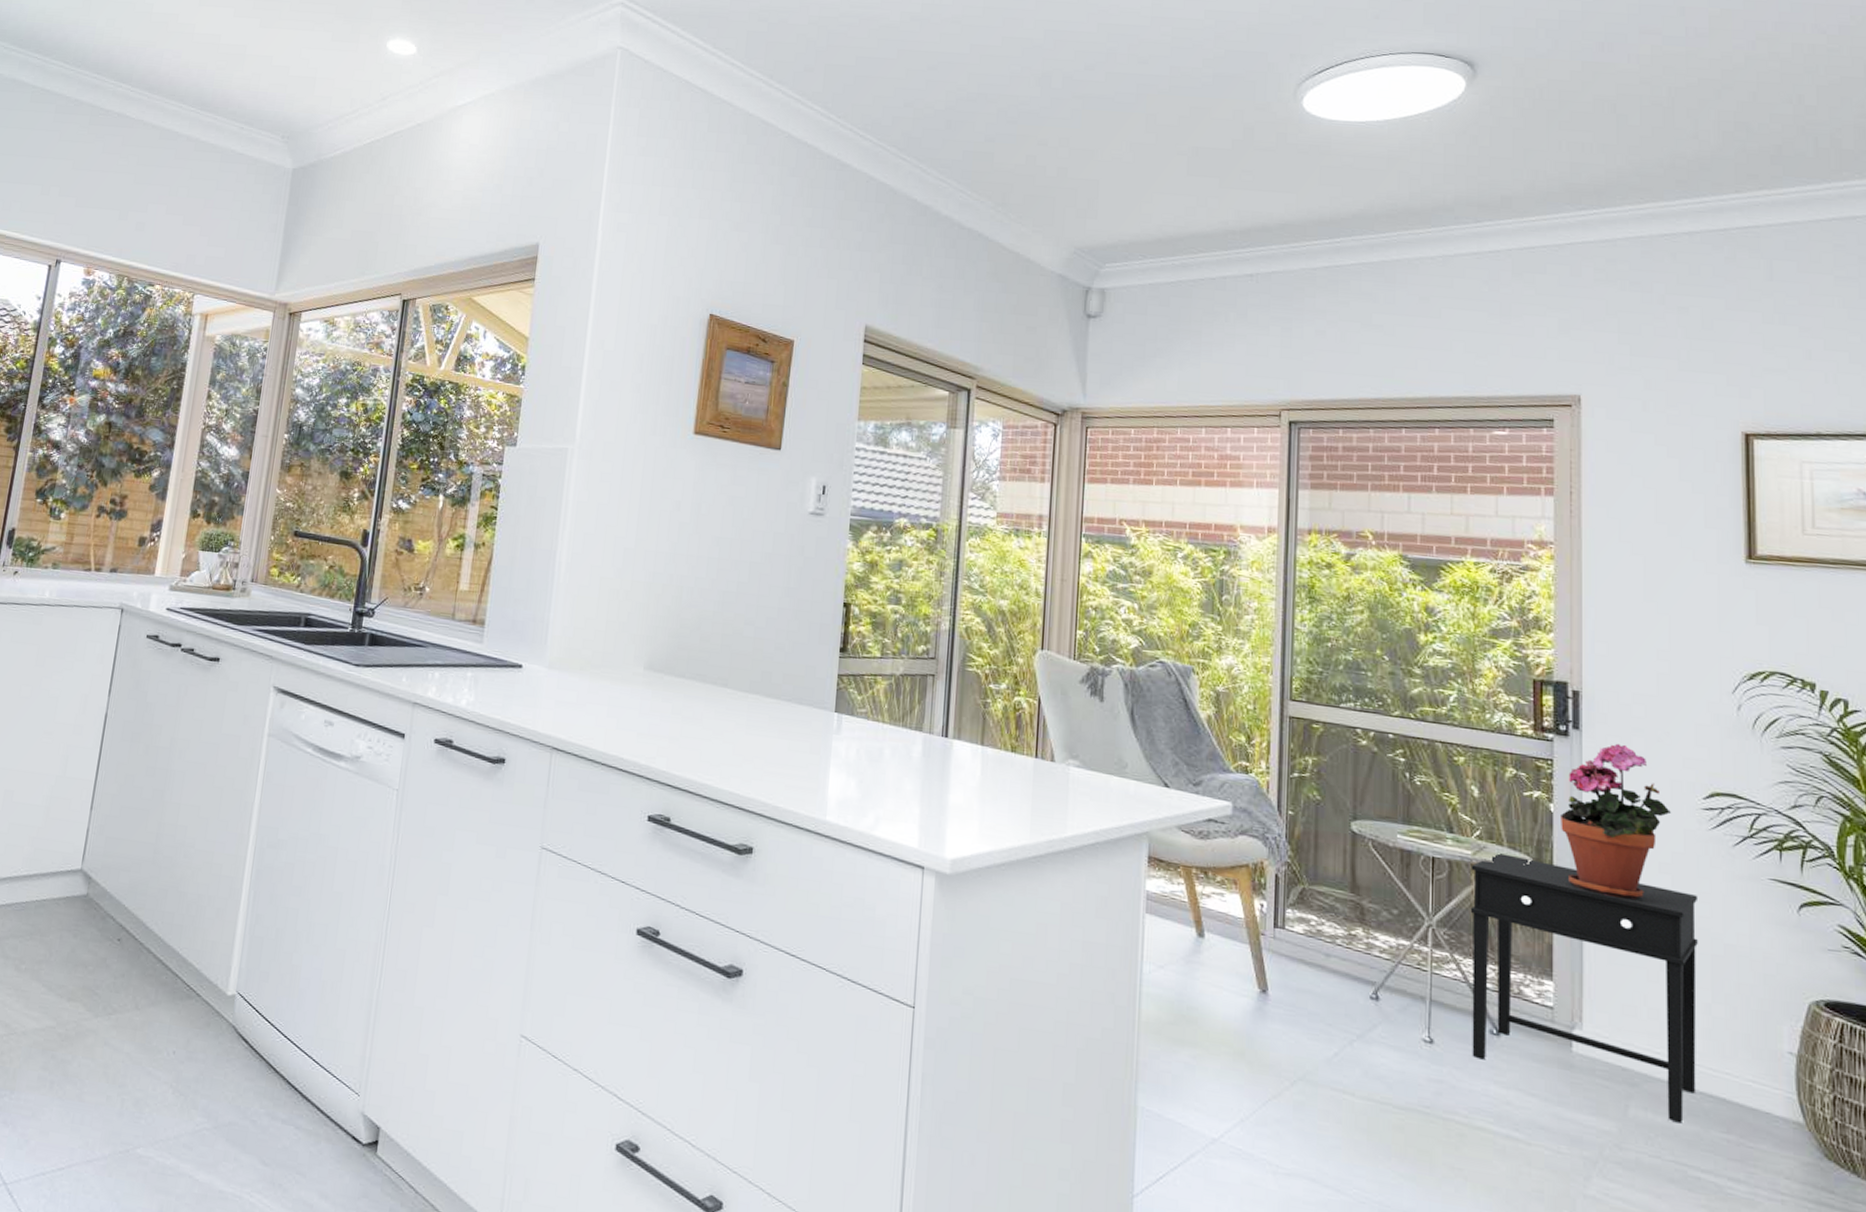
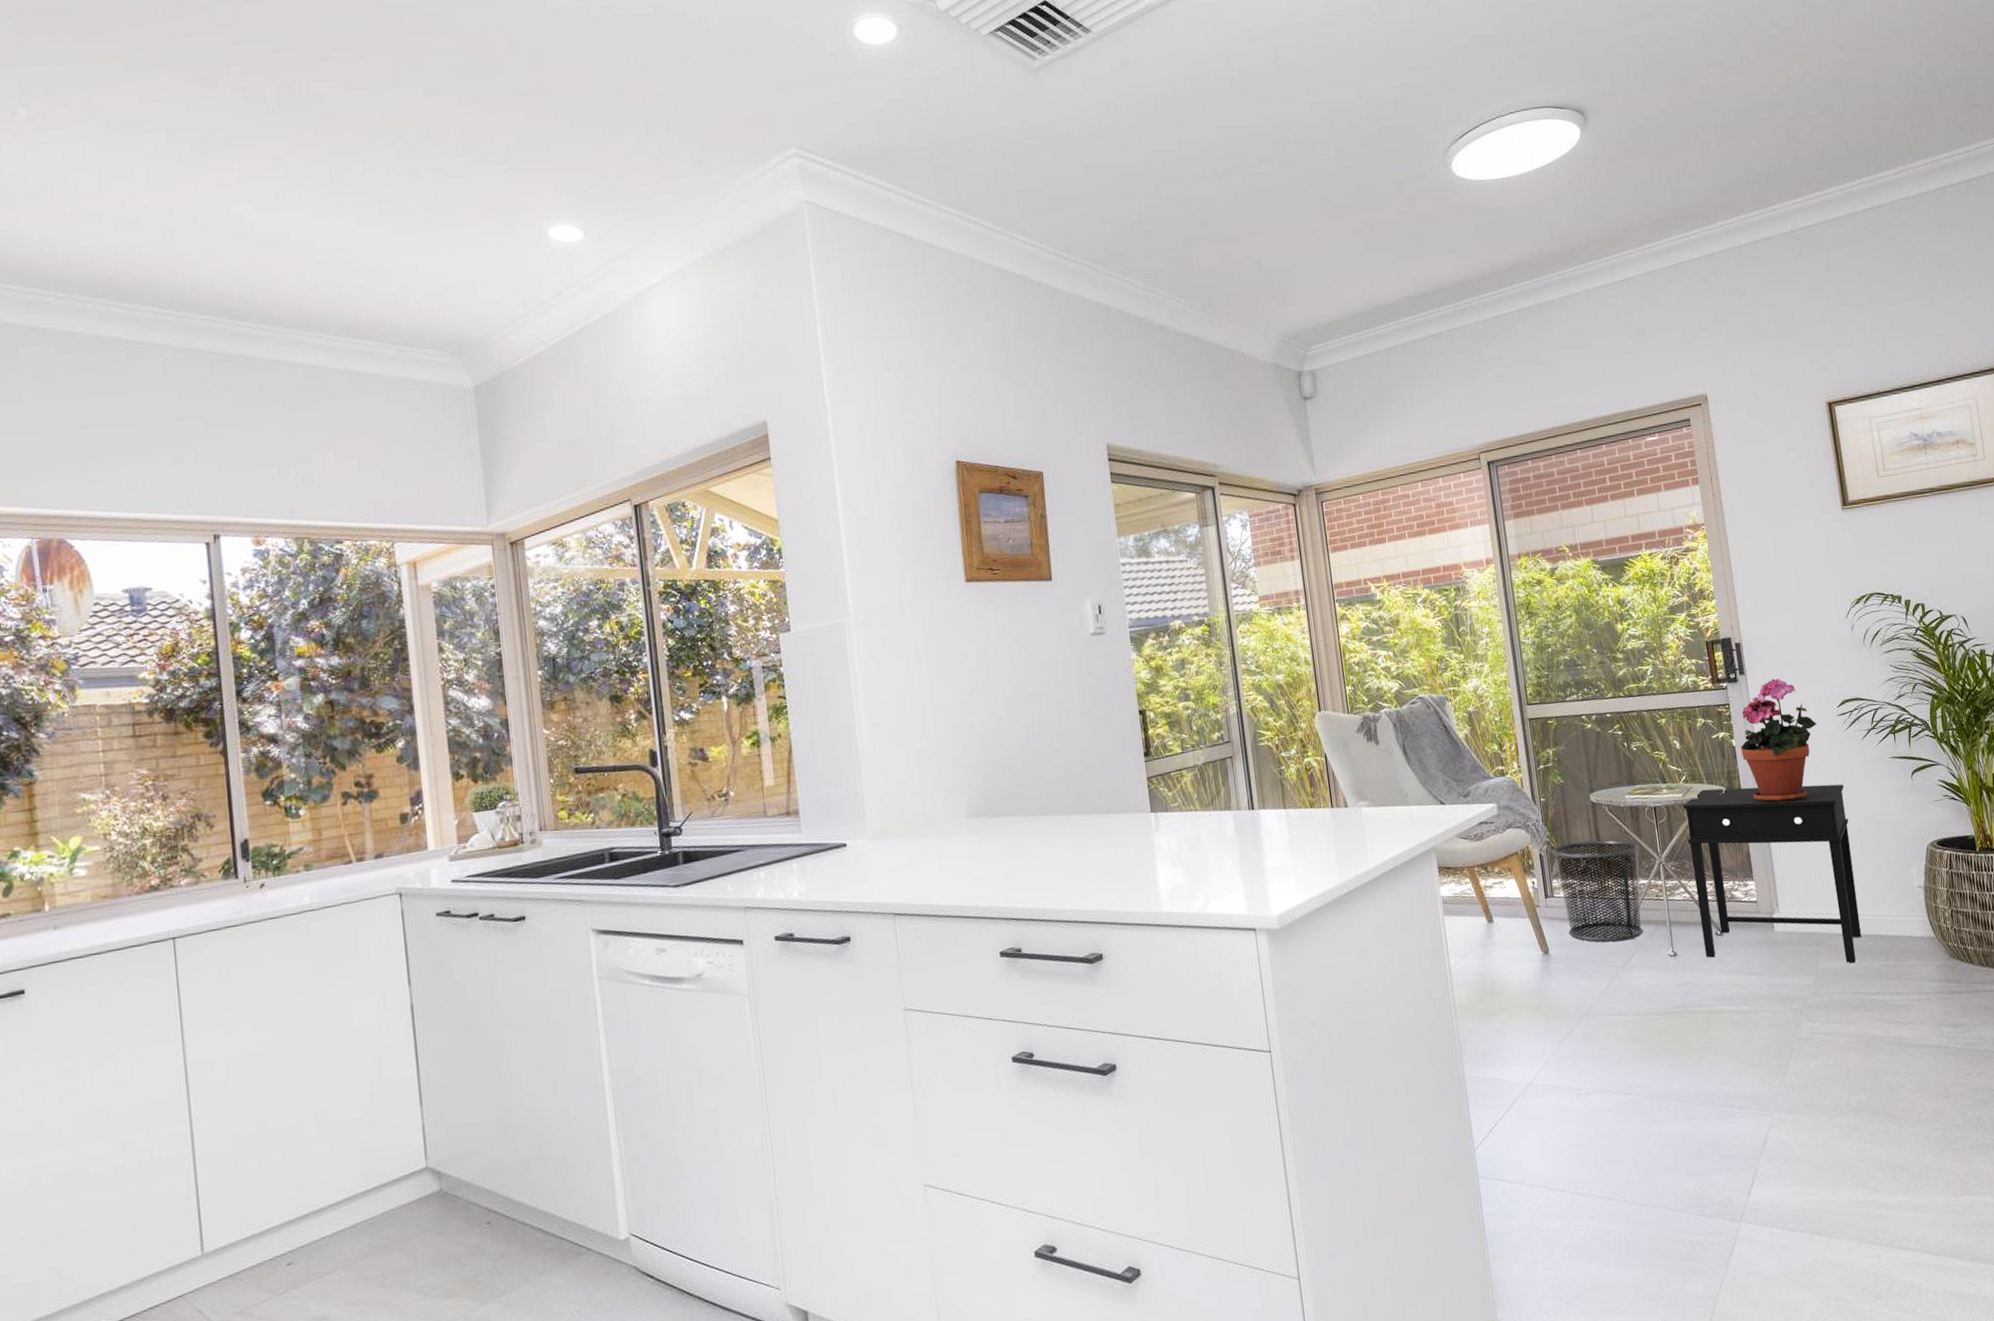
waste bin: none [1292,871,1405,1007] -> present [1552,840,1644,943]

